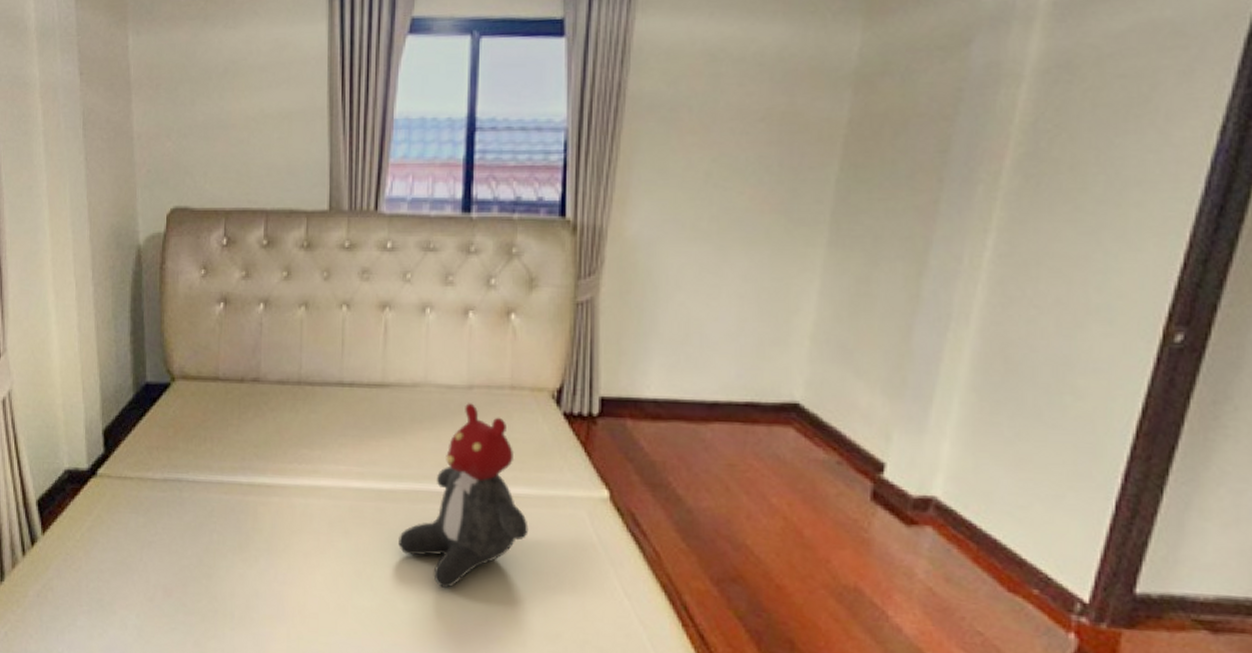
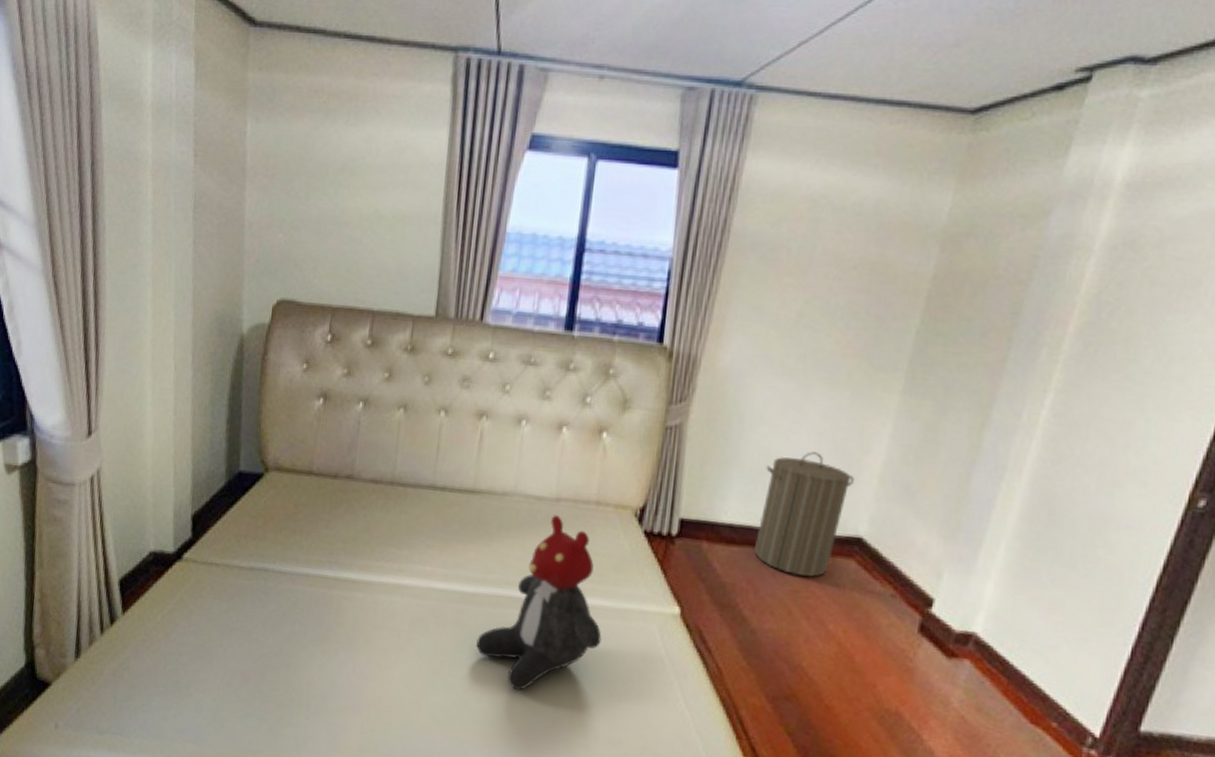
laundry hamper: none [682,316,783,450] -> present [753,452,854,578]

